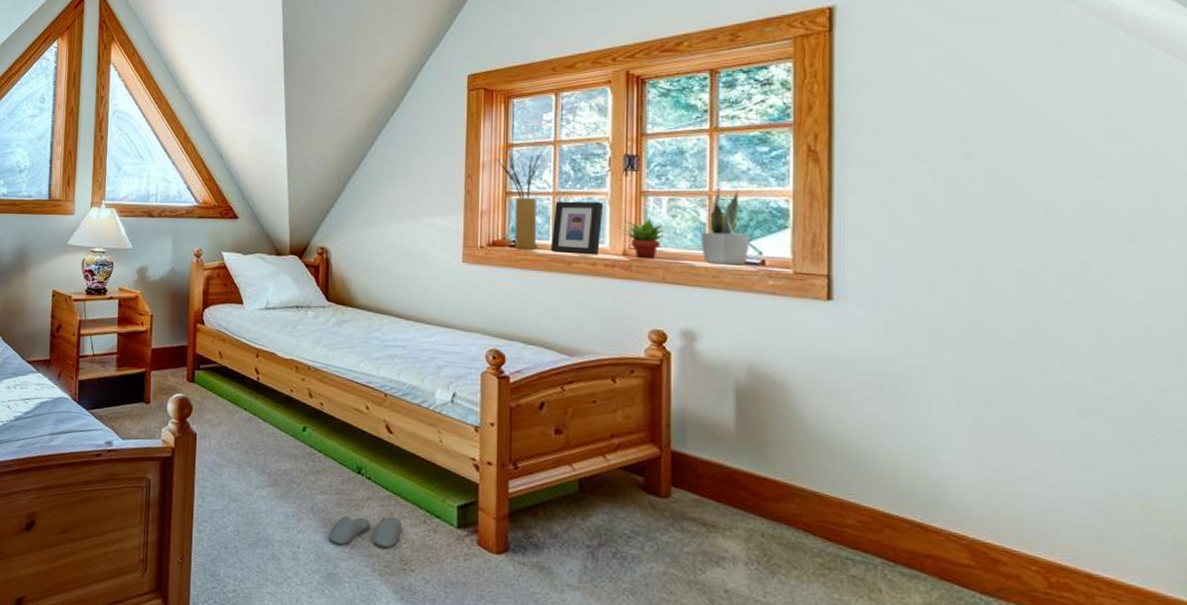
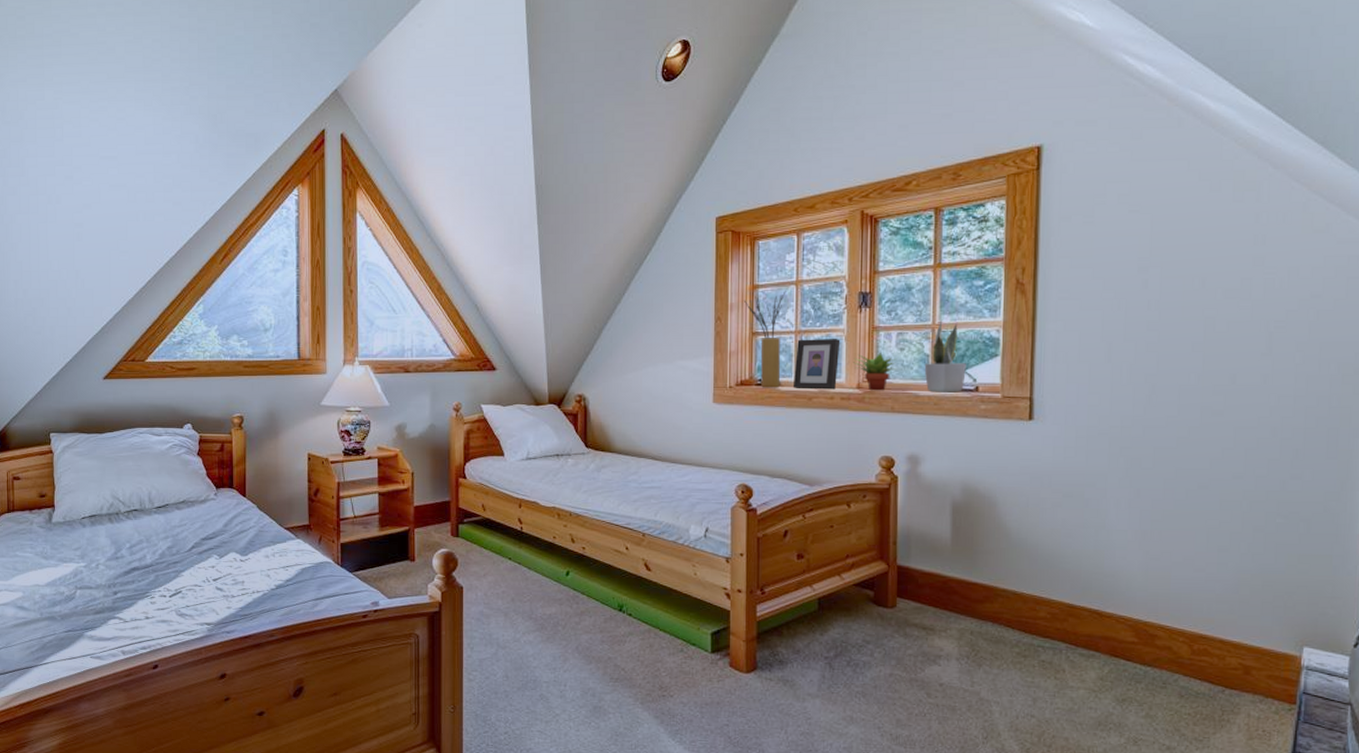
slippers: present [329,515,402,548] -> none [593,648,661,680]

